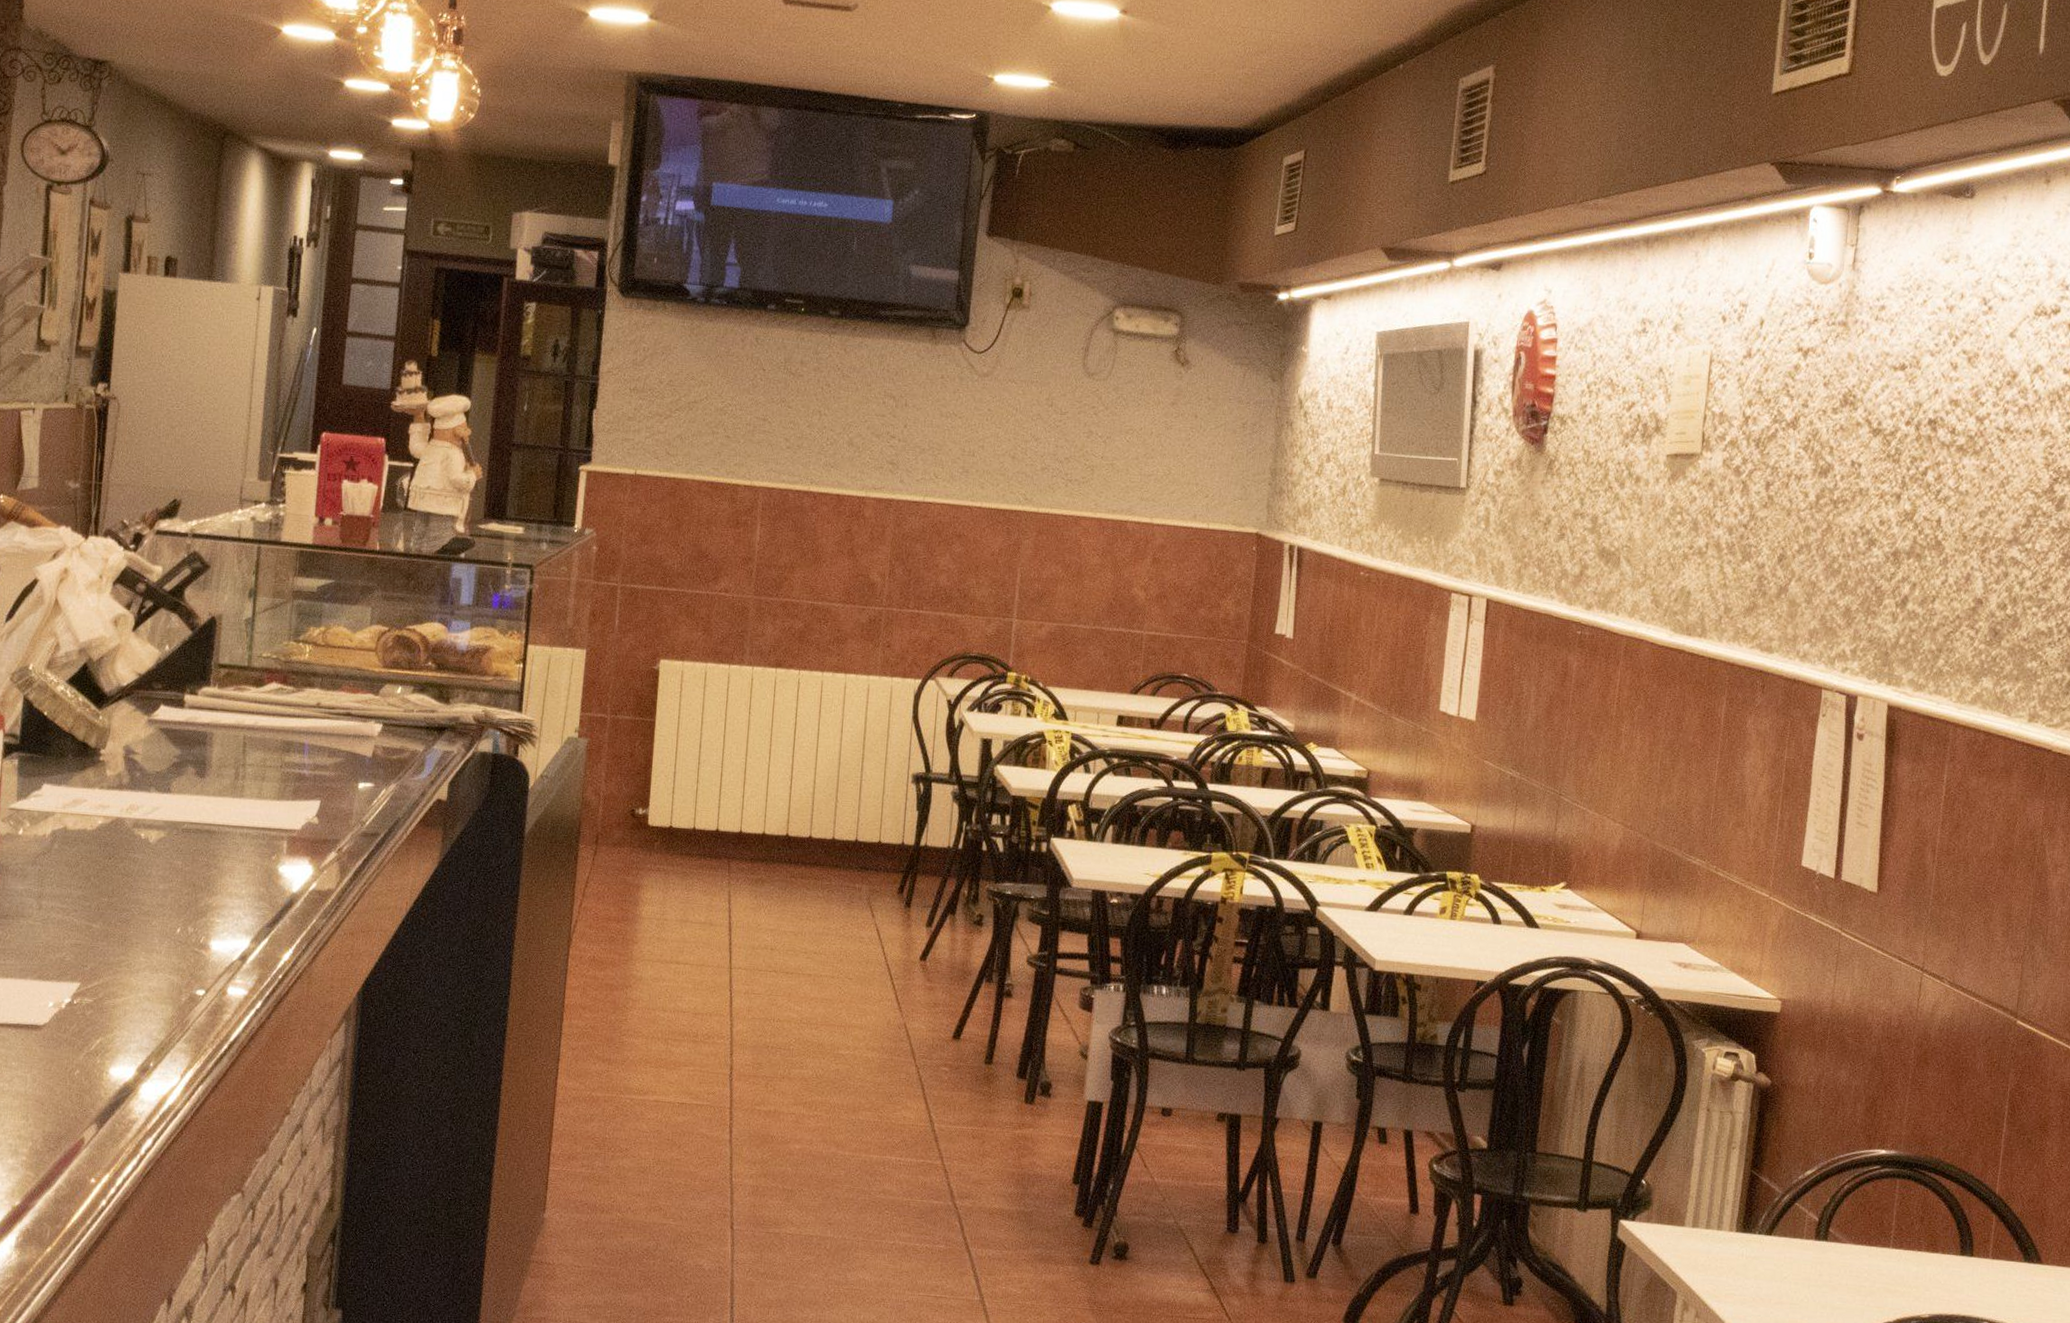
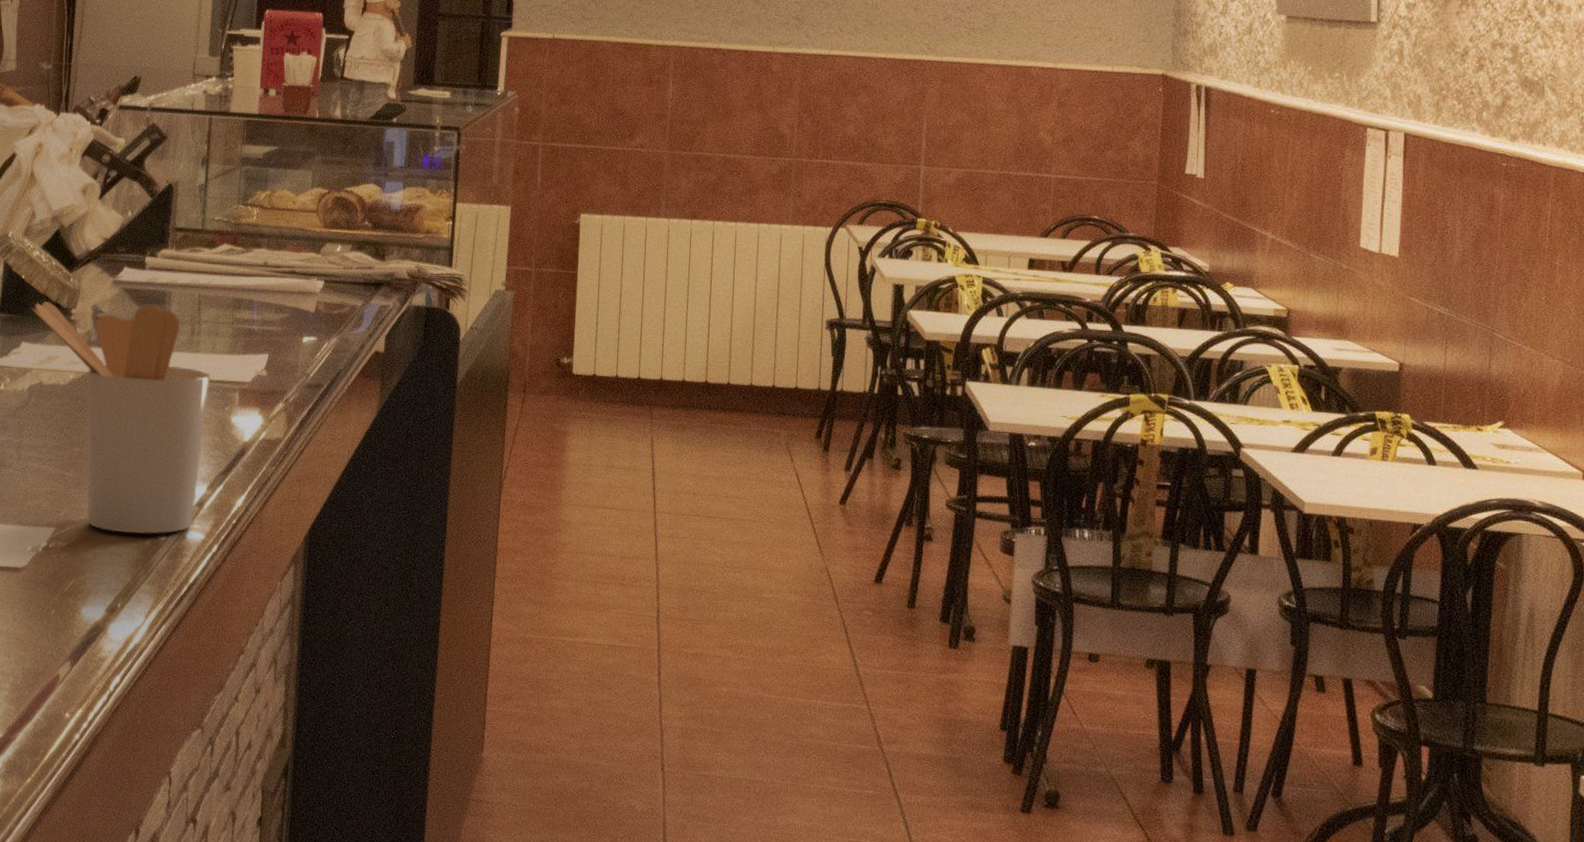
utensil holder: none [55,740,256,990] -> present [32,301,211,535]

